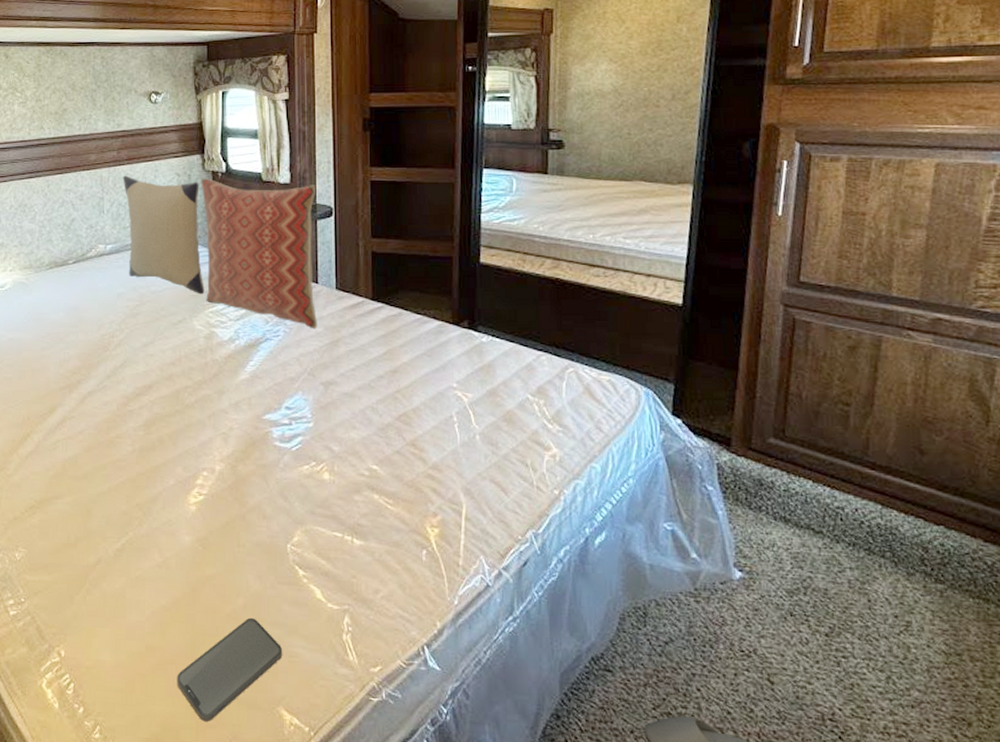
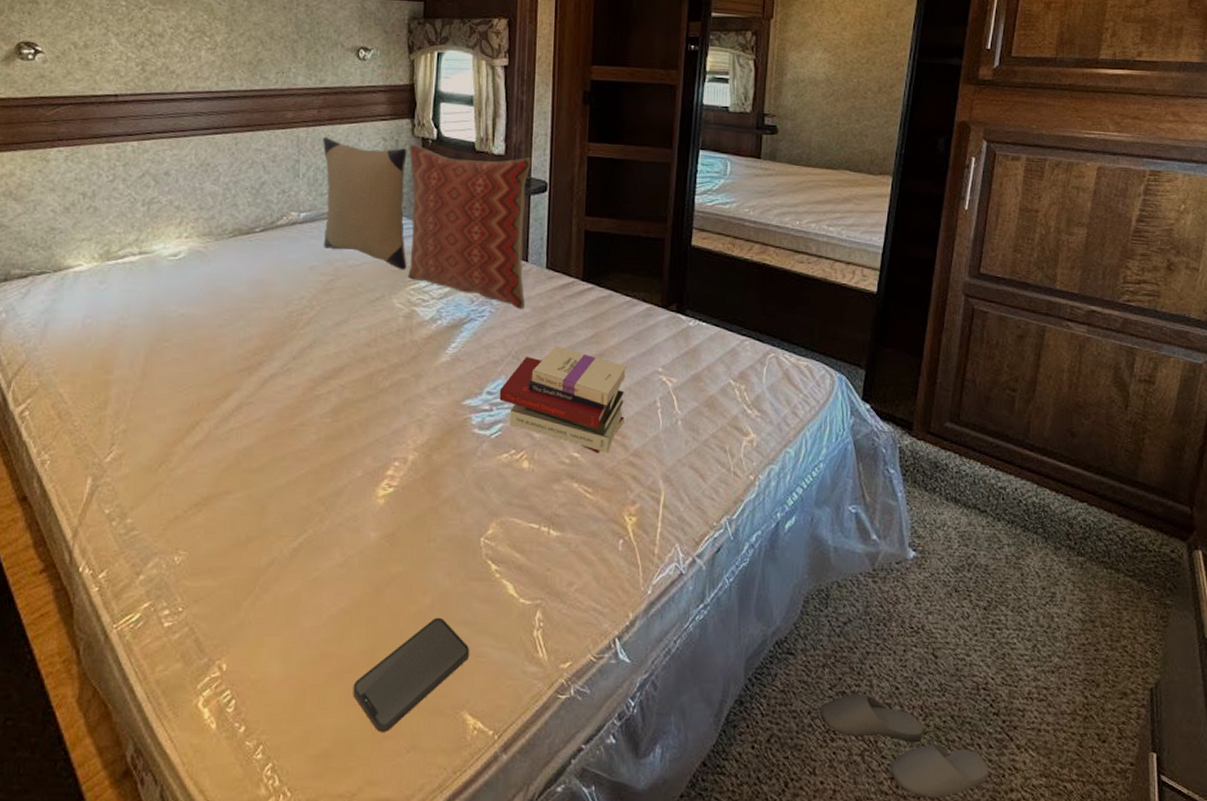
books: none [297,362,421,467] -> present [499,345,626,454]

